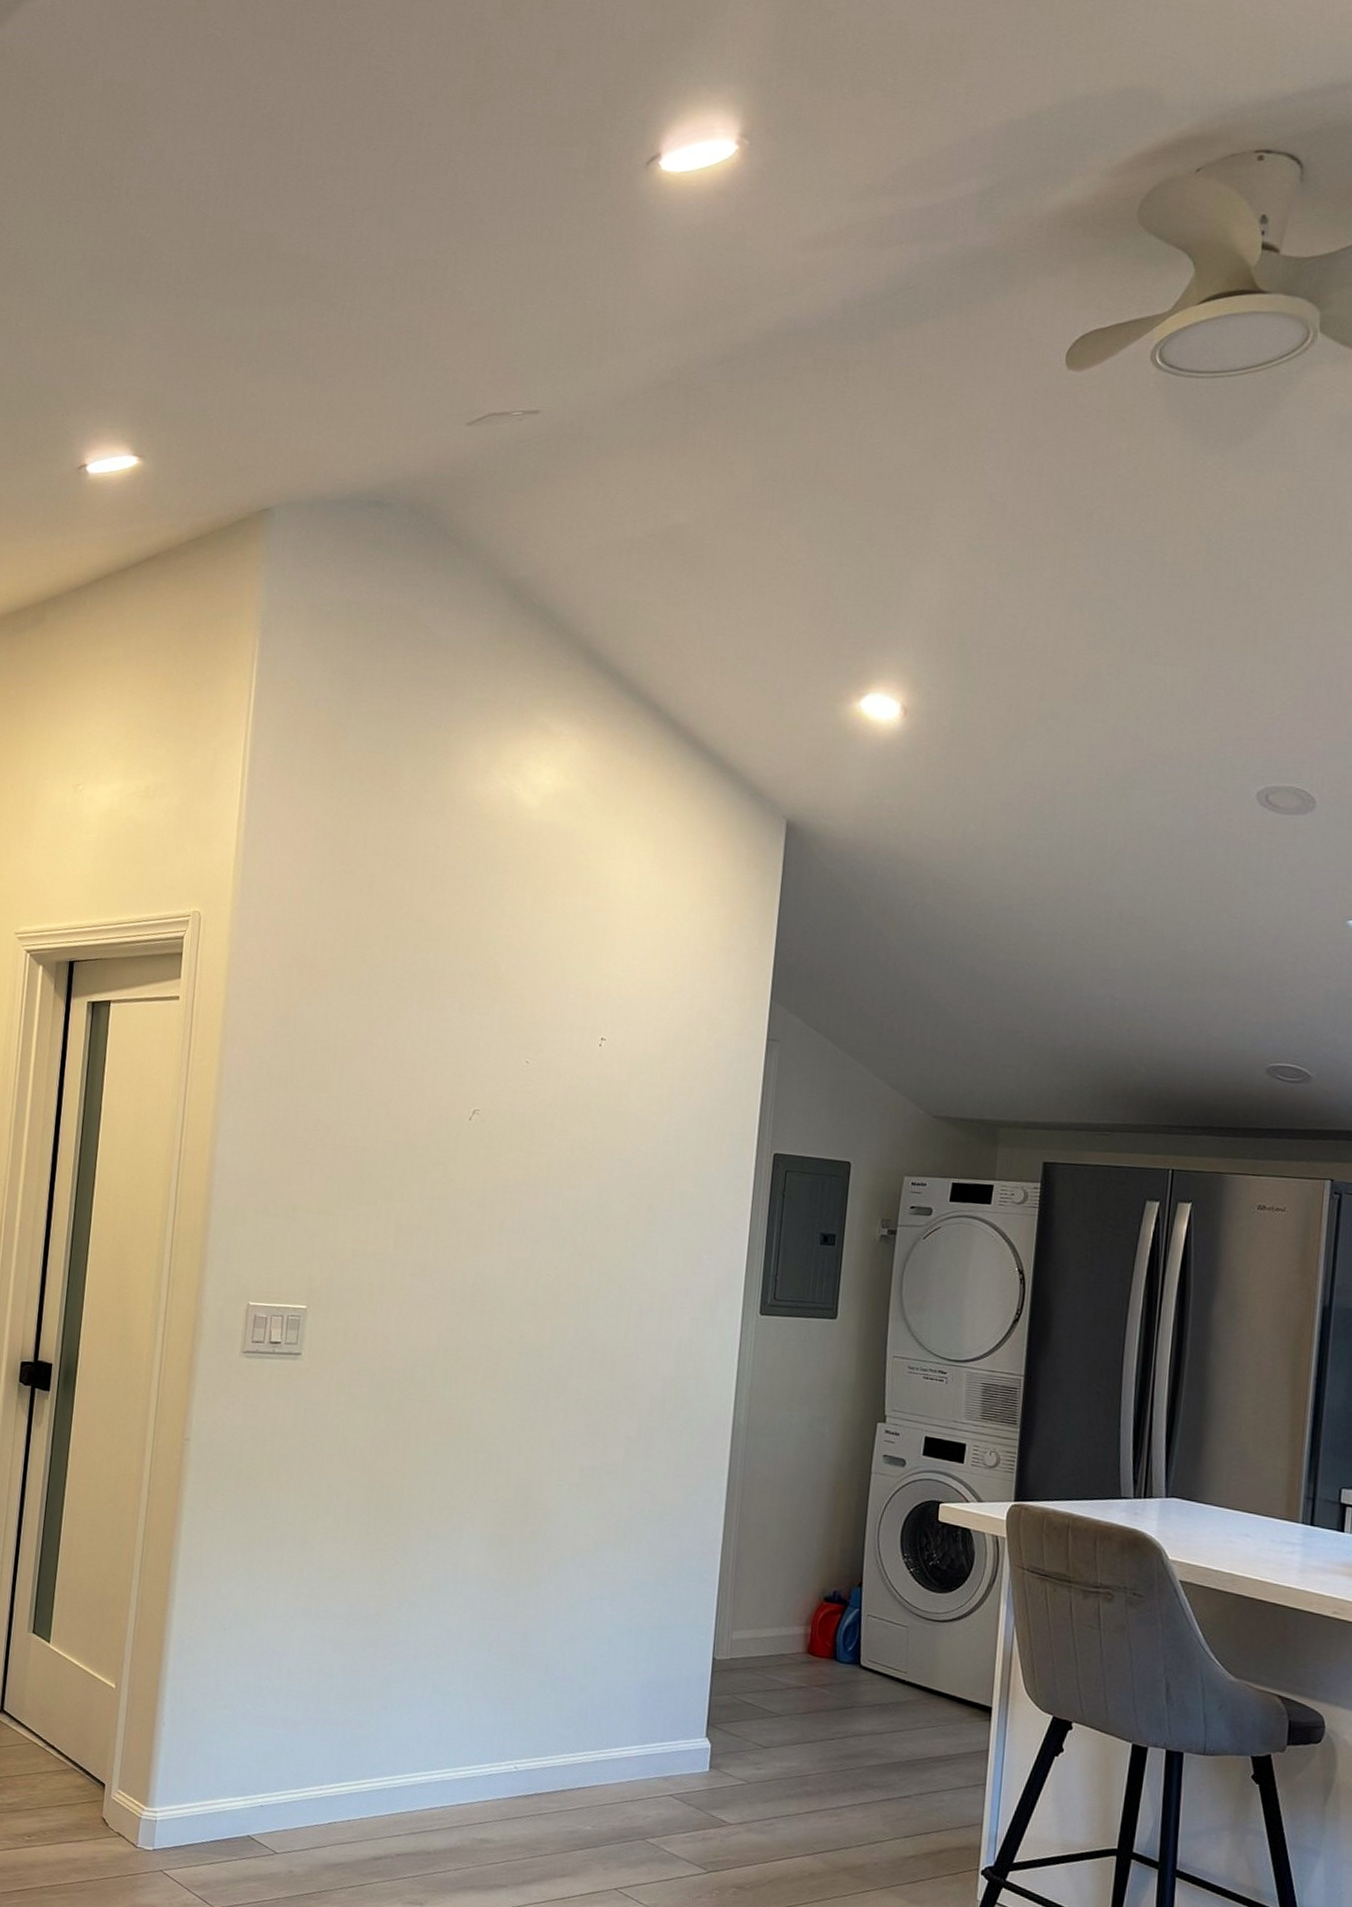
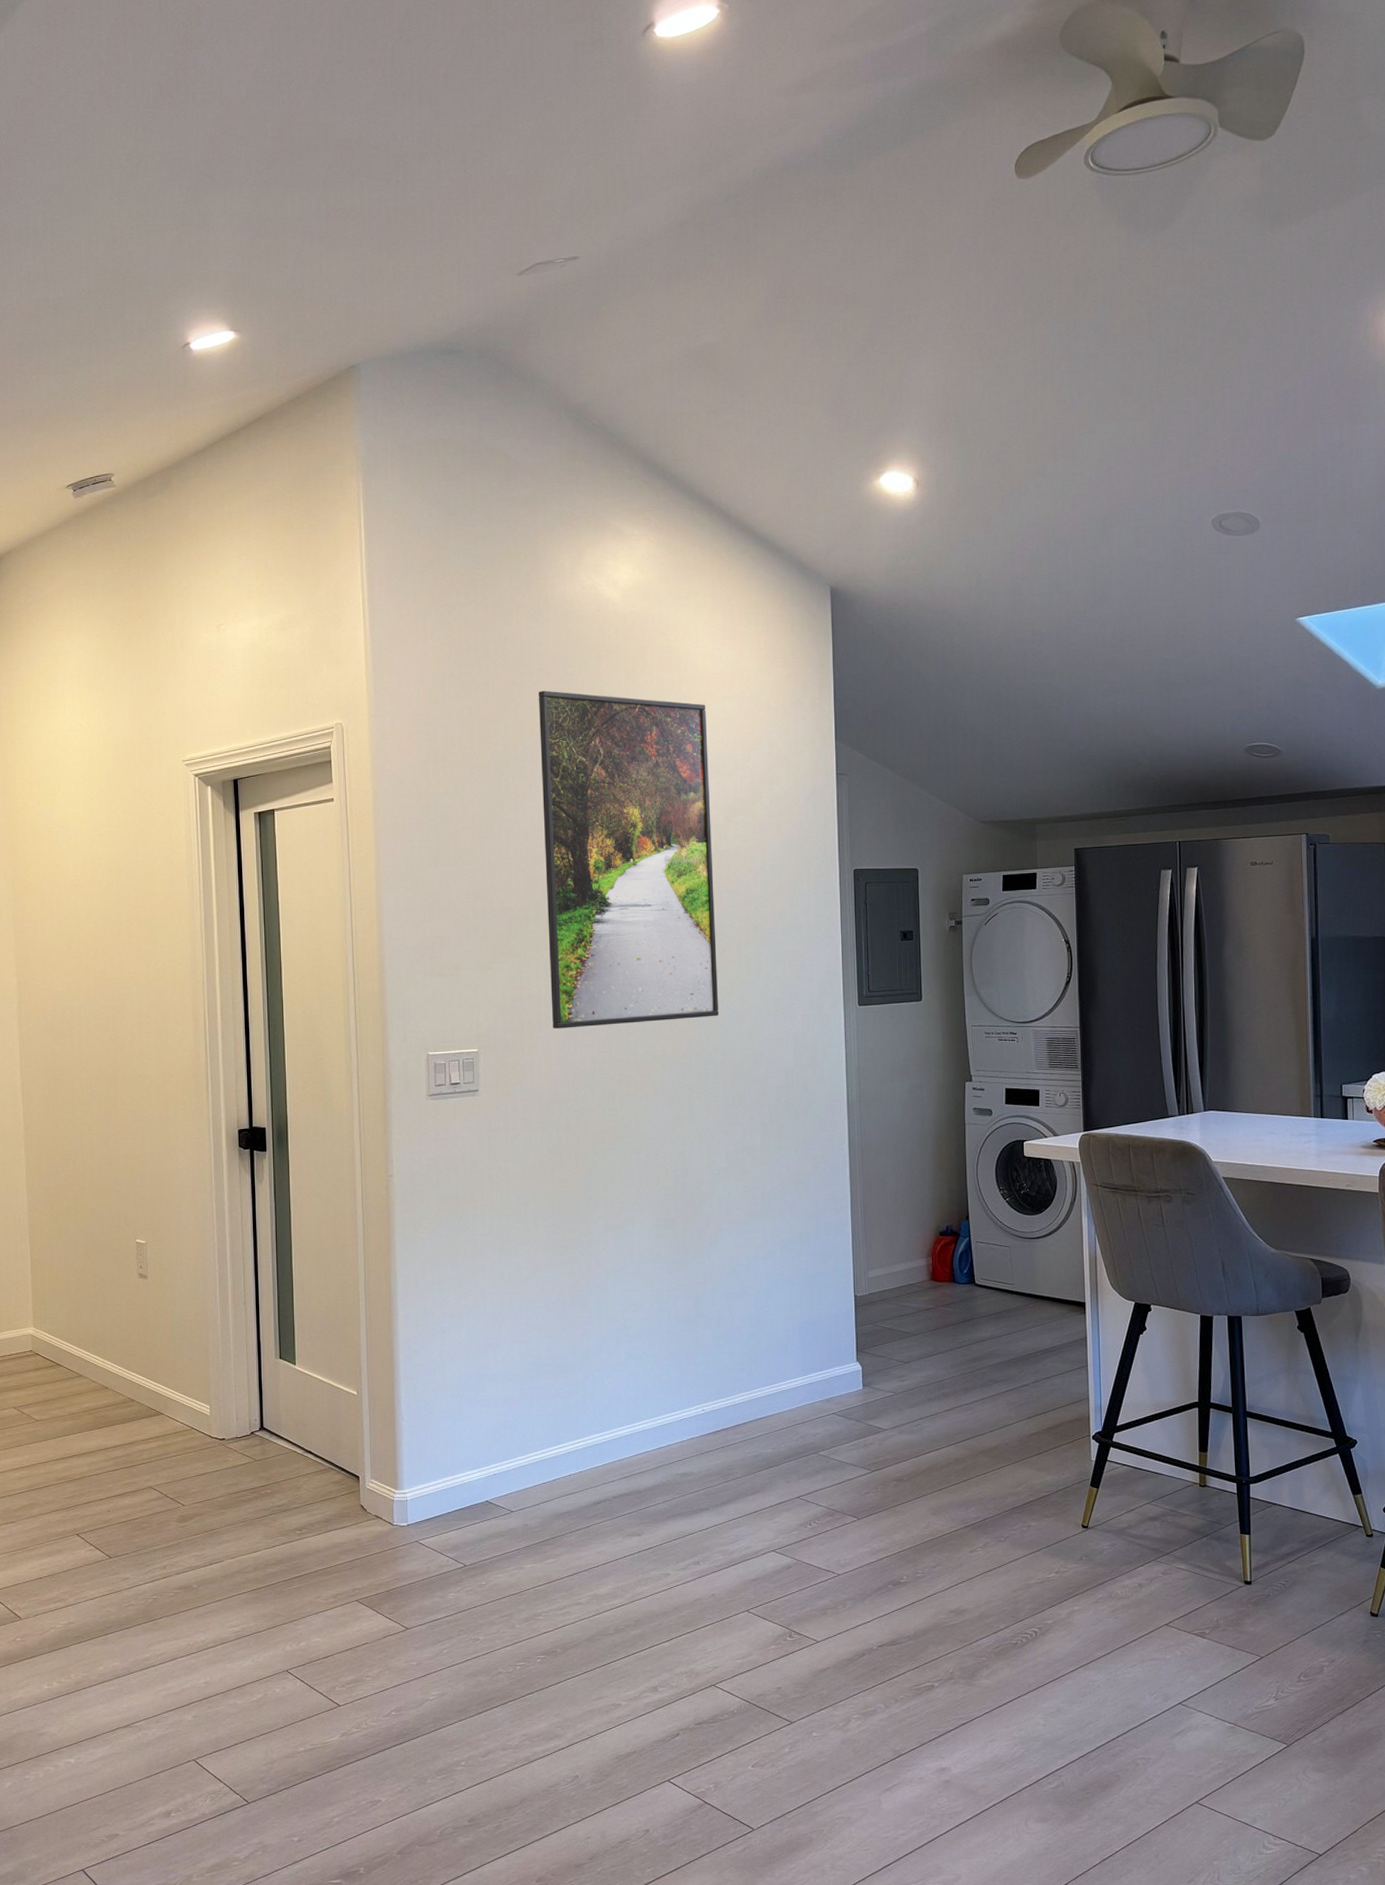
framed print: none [396,901,623,1305] -> present [538,690,719,1029]

